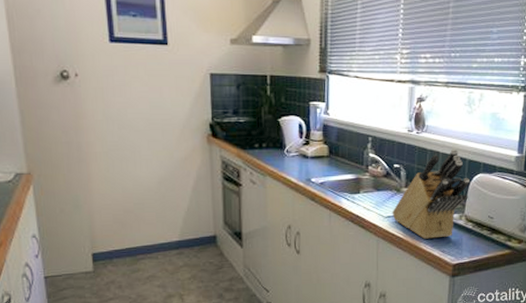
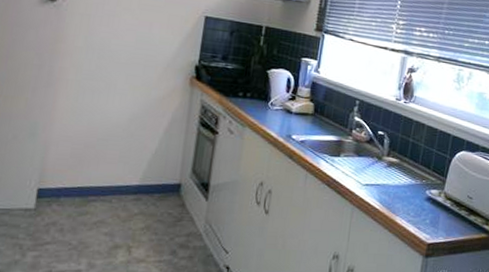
knife block: present [392,149,469,239] -> none [370,123,452,213]

